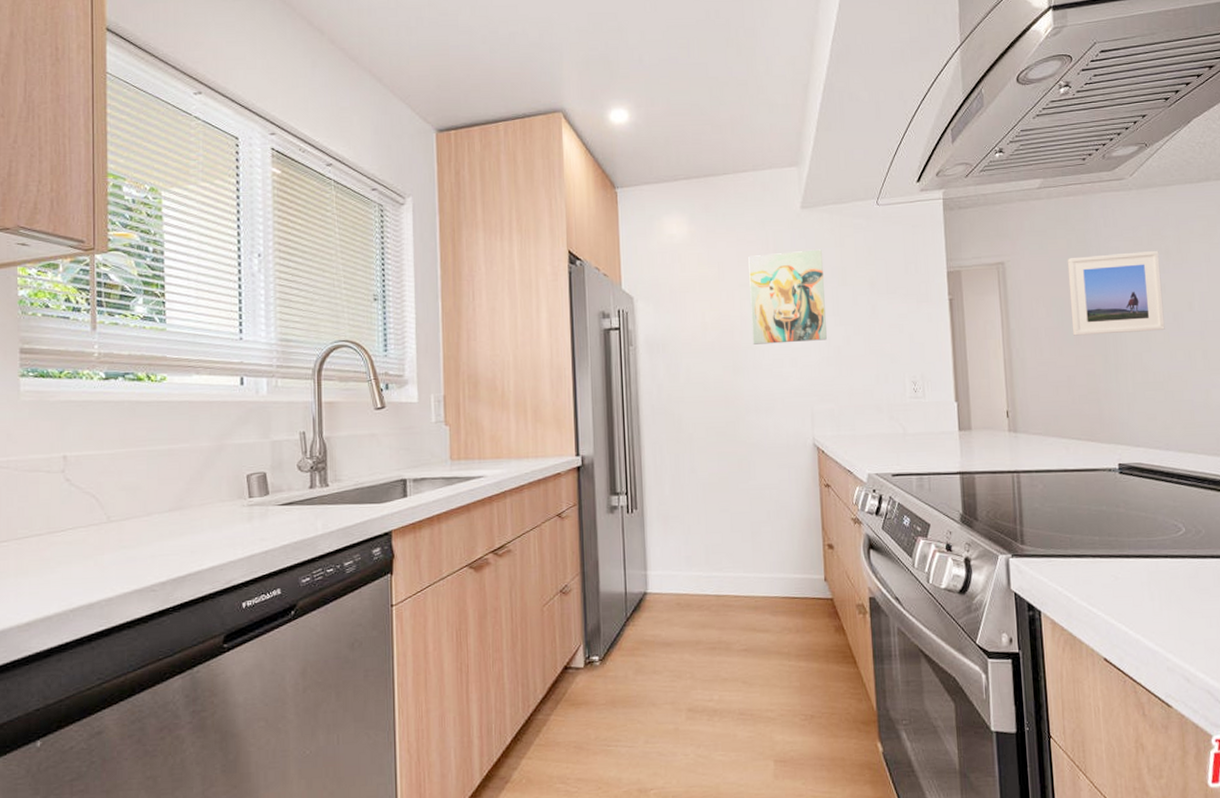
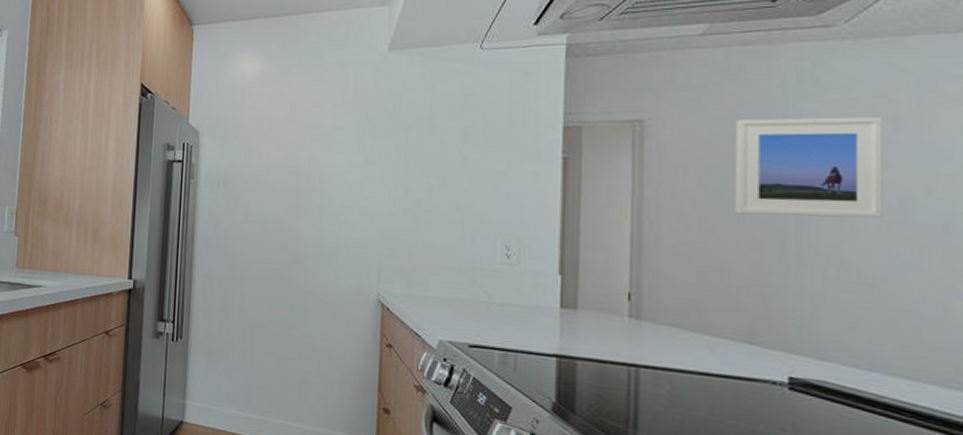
wall art: present [748,249,827,345] -> none [320,94,408,191]

